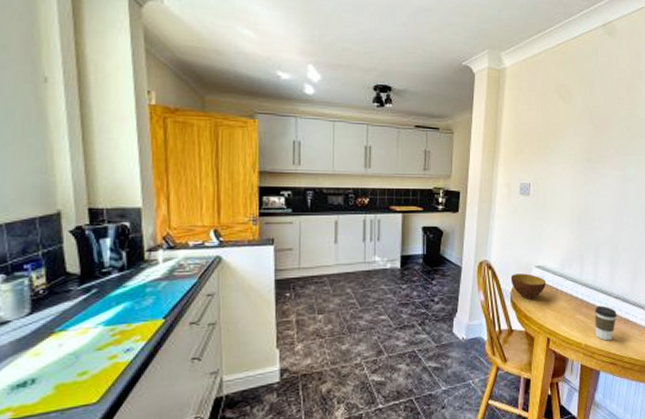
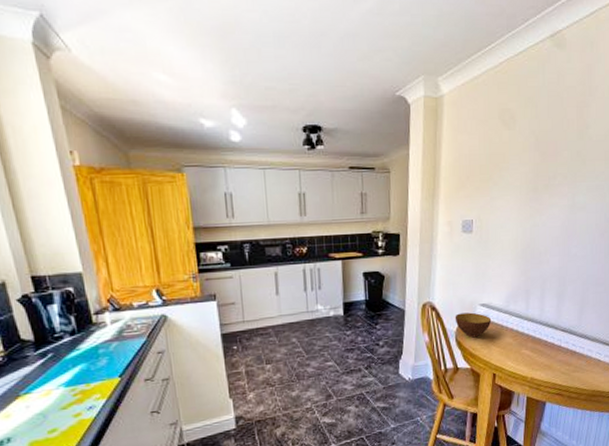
coffee cup: present [595,306,617,341] -> none [541,339,564,373]

